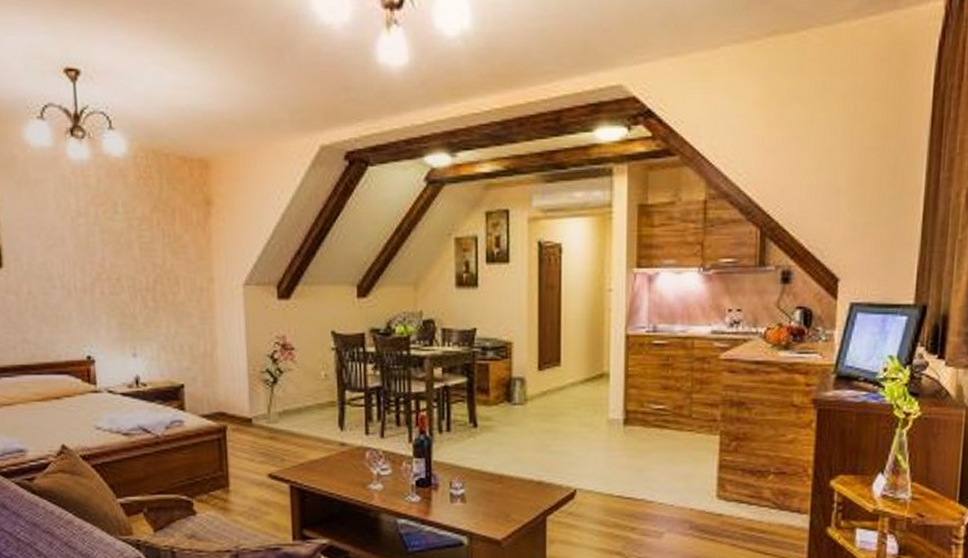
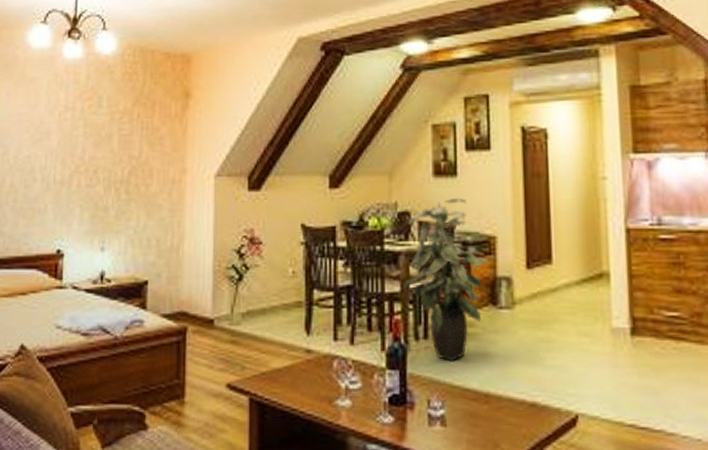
indoor plant: none [429,306,506,450] -> present [404,197,489,362]

